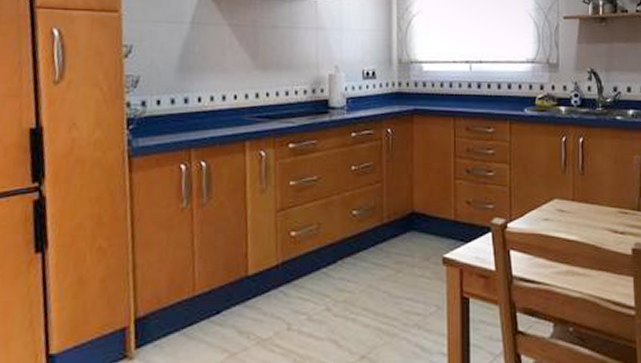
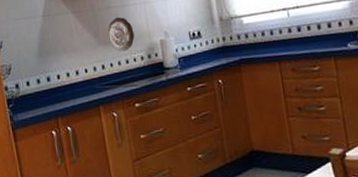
decorative plate: none [268,39,300,82] -> present [107,16,135,52]

